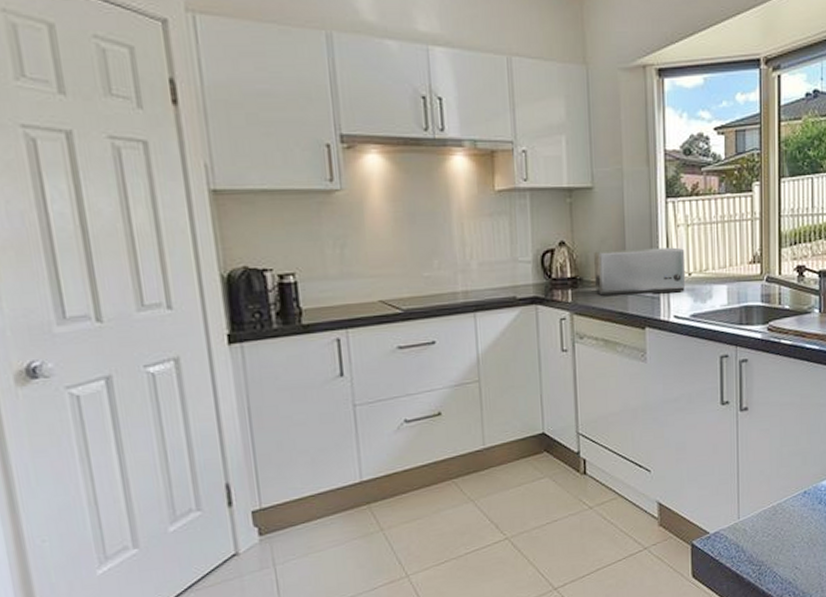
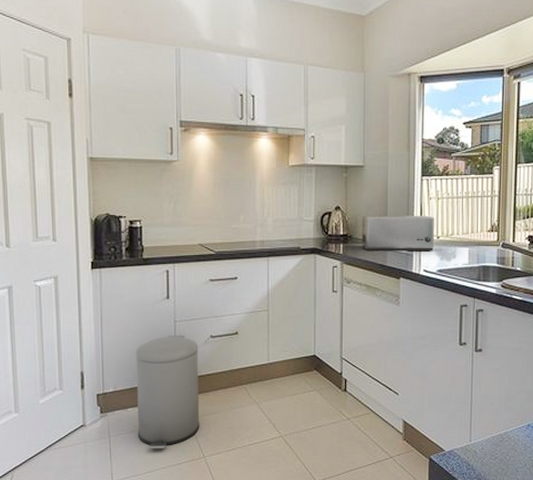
pedal bin: none [301,422,399,574] -> present [135,335,200,449]

